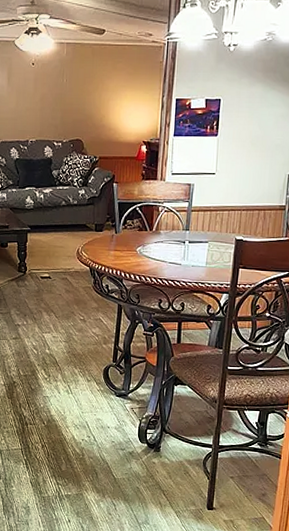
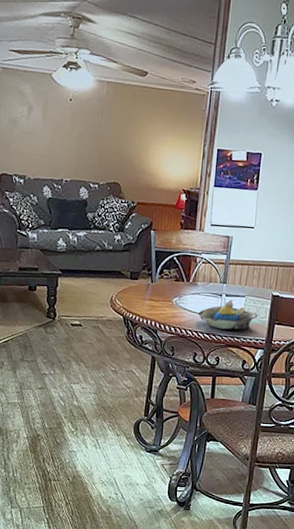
decorative bowl: none [162,246,222,276] -> present [198,299,258,331]

